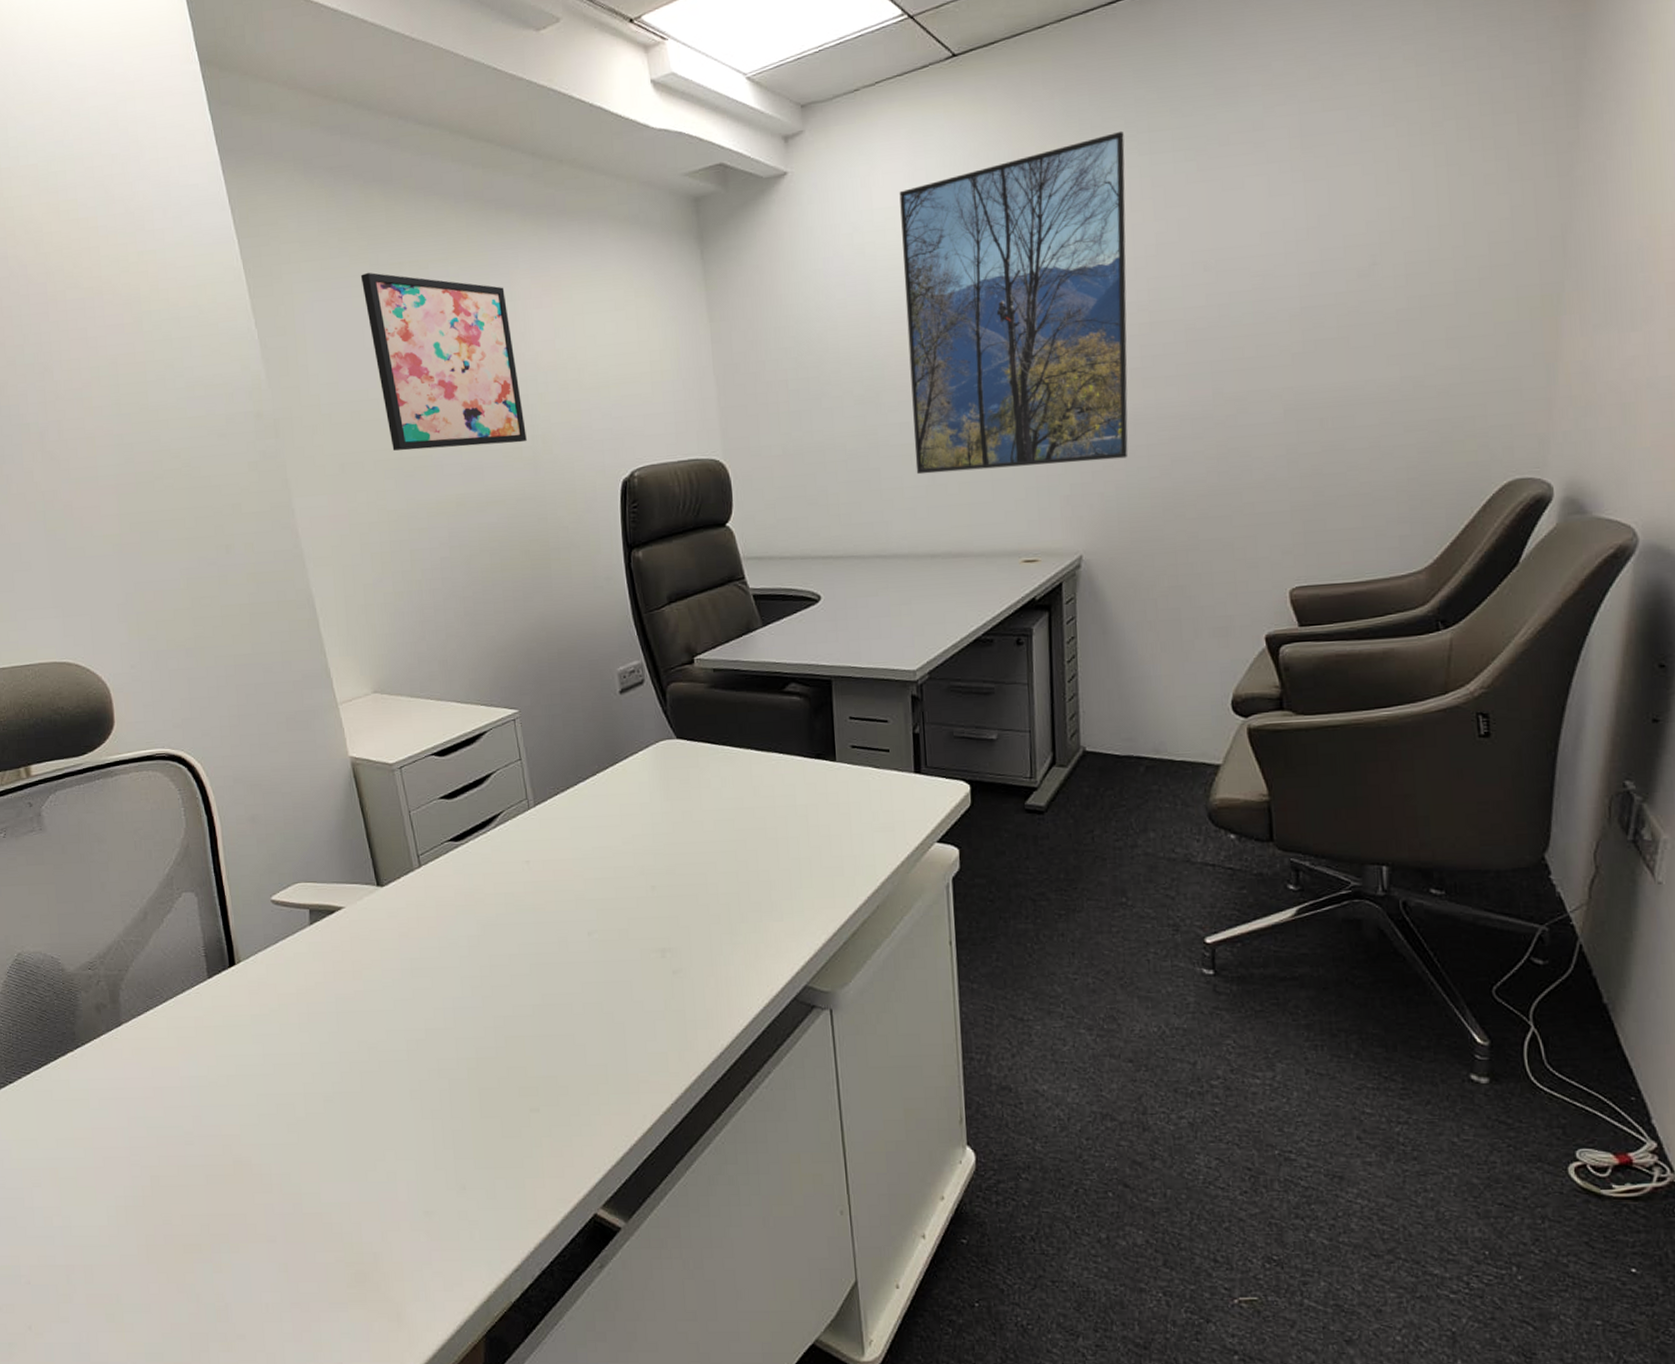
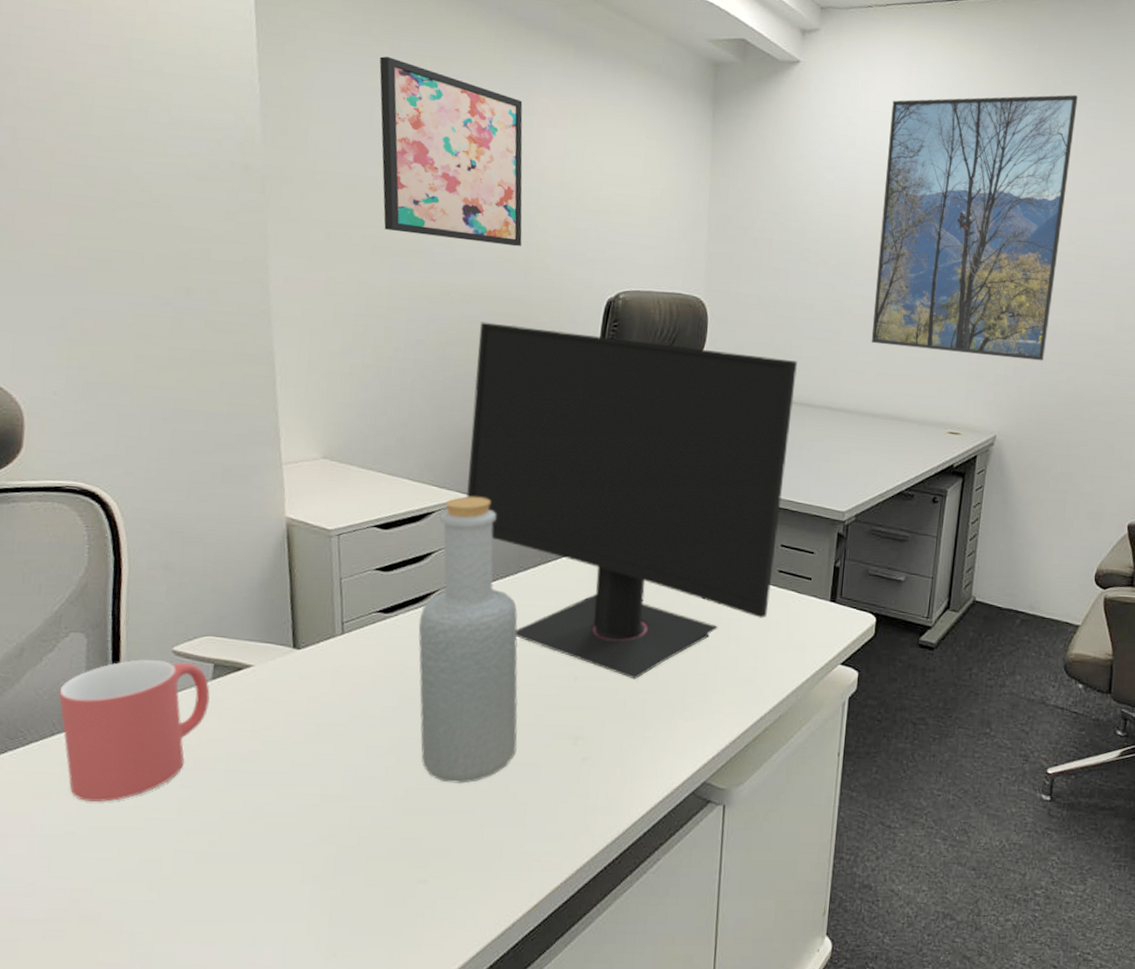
mug: none [182,910,312,1052] -> present [59,660,210,803]
bottle: none [489,710,606,1008] -> present [418,496,518,783]
computer monitor: none [499,510,846,883] -> present [466,322,798,680]

